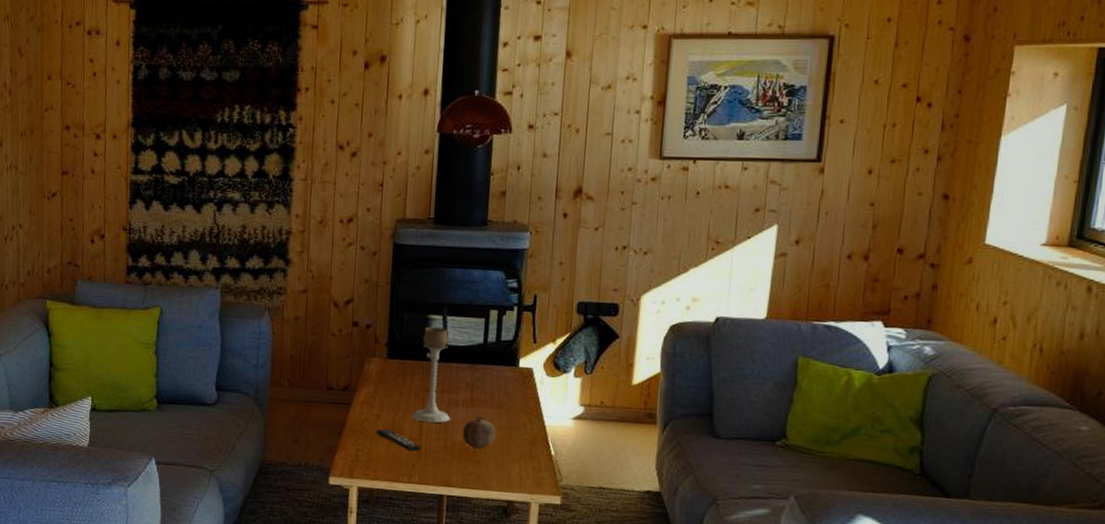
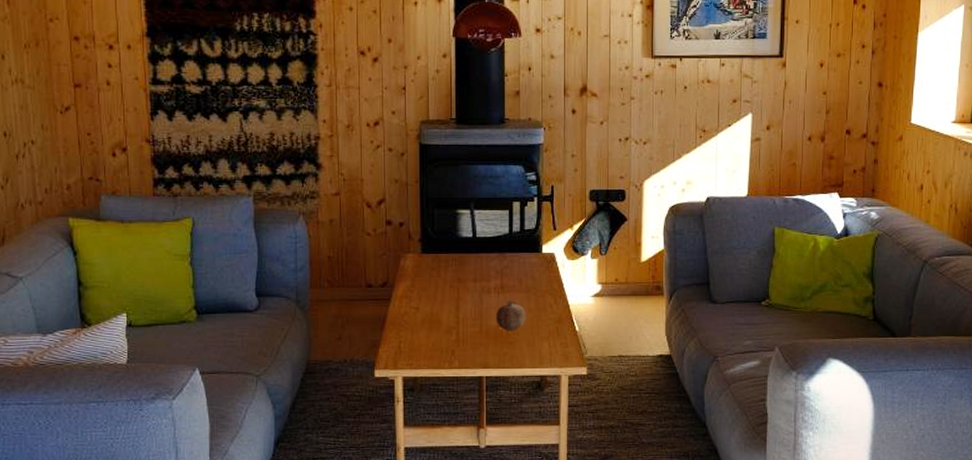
remote control: present [377,428,422,452] -> none [417,320,459,339]
candle holder: present [411,326,451,423] -> none [448,220,484,311]

